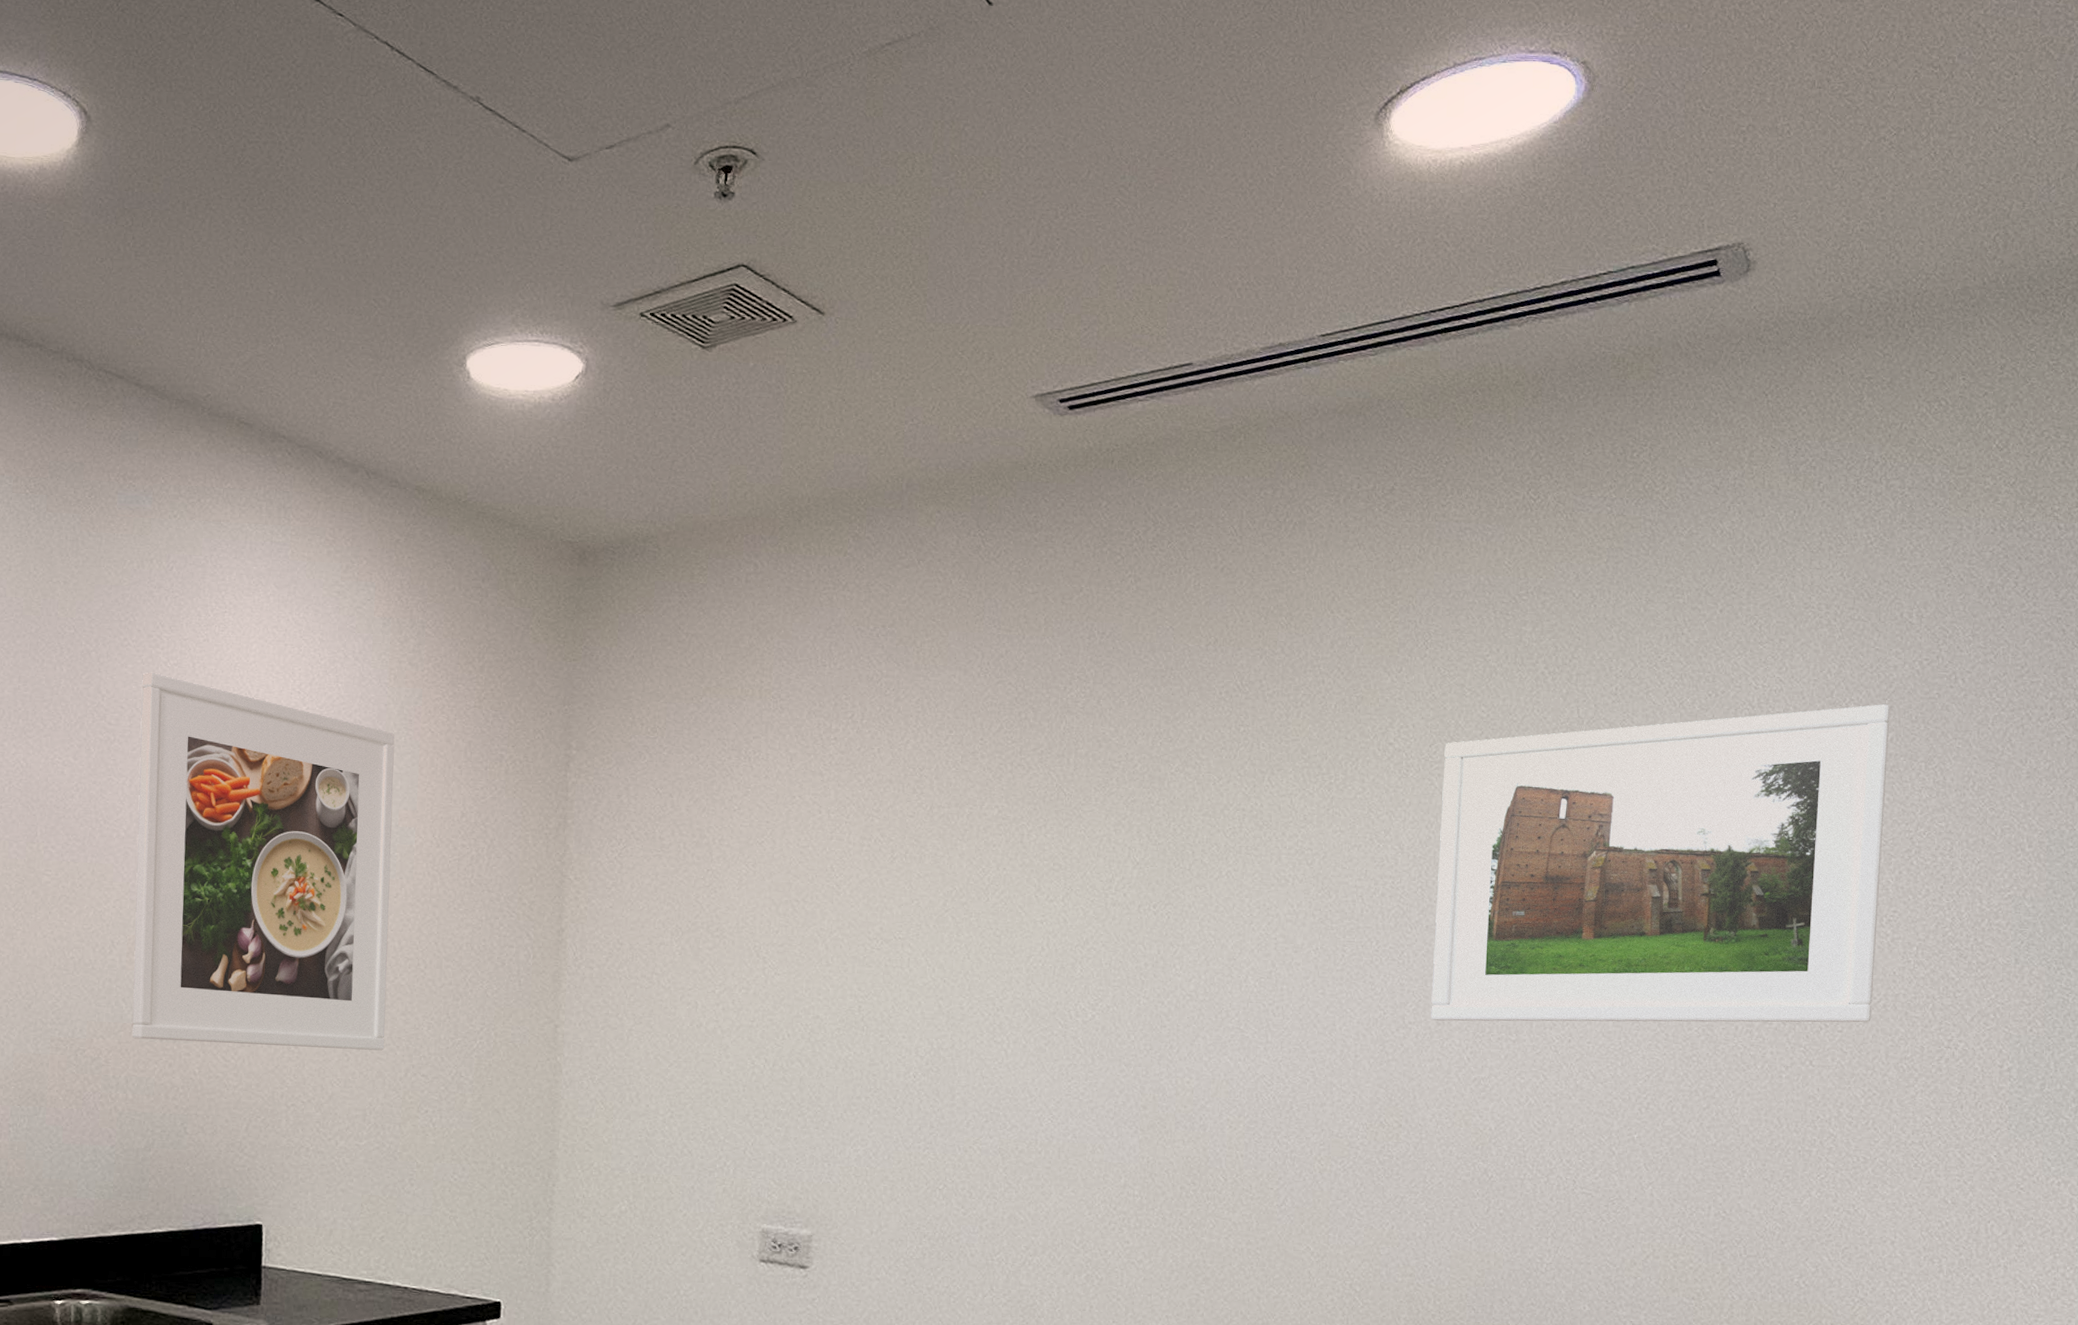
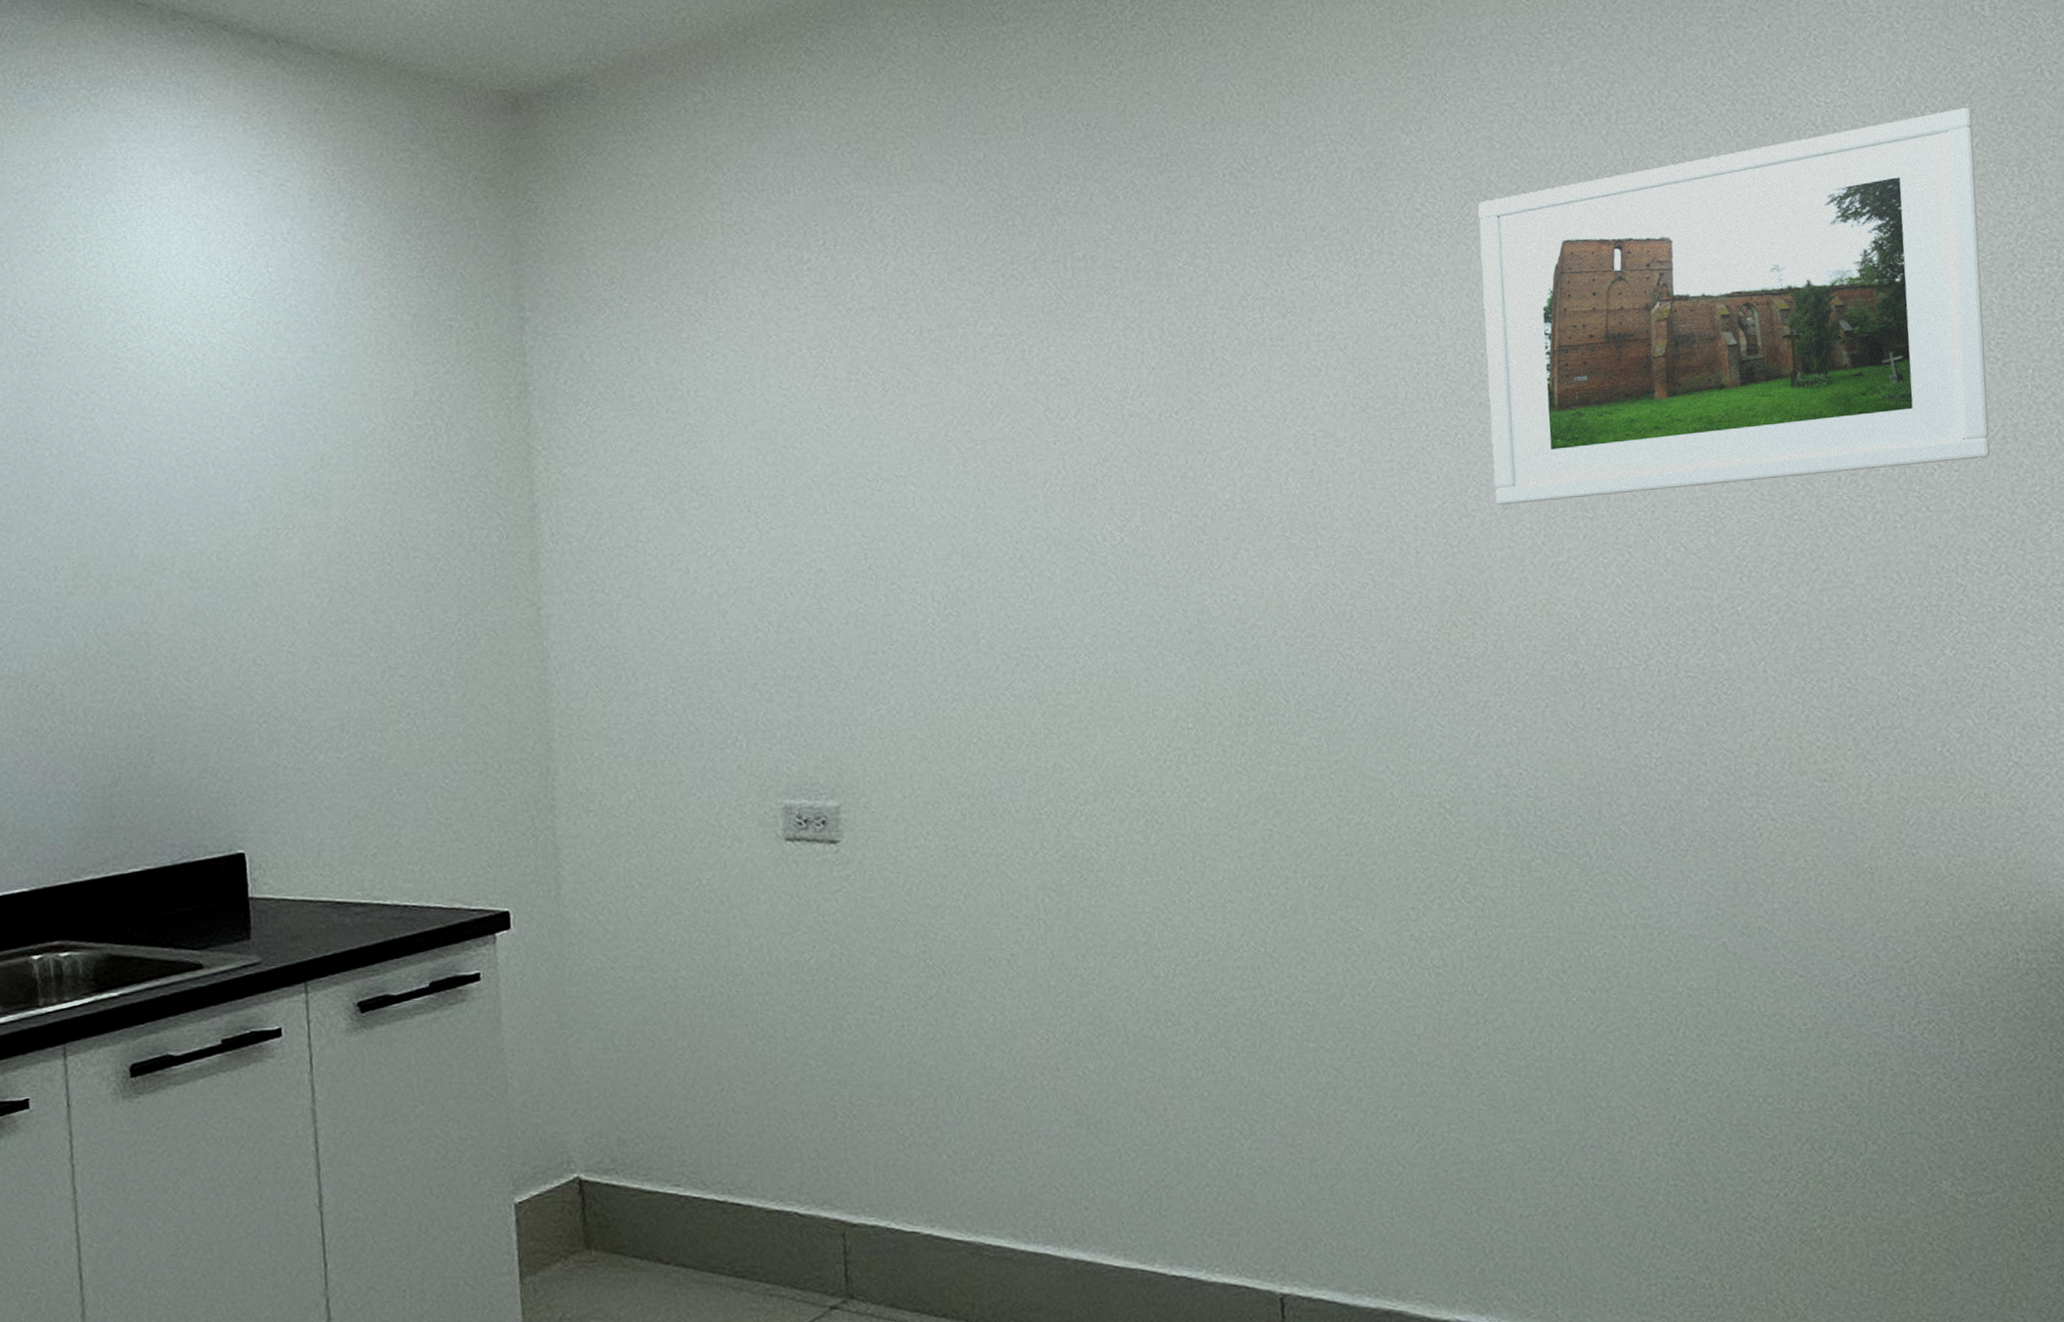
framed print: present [132,672,395,1051] -> none [60,277,357,668]

